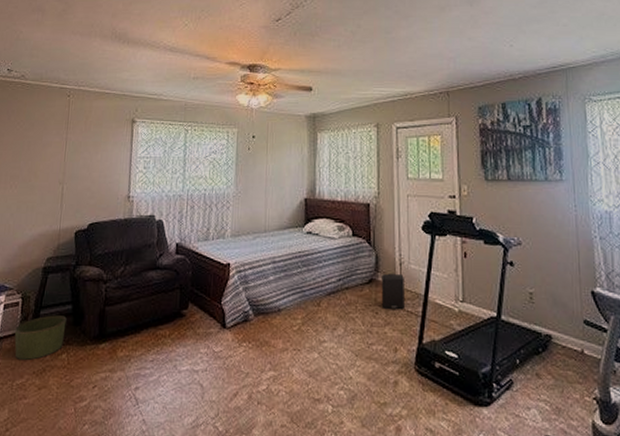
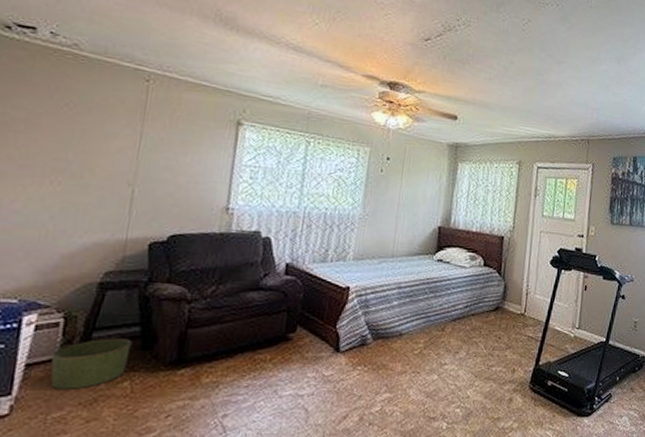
pedal bin: present [381,273,406,310] -> none [505,302,529,335]

